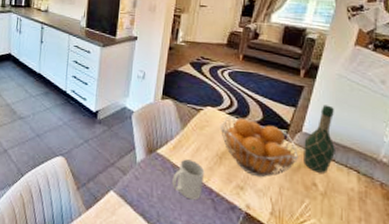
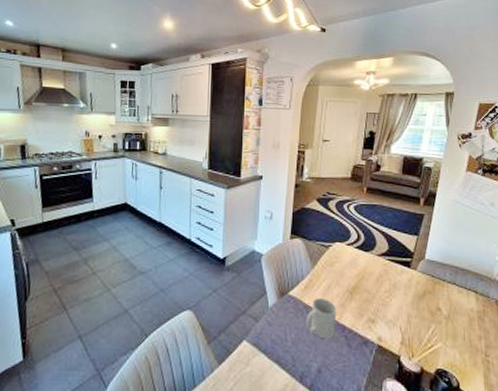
fruit basket: present [221,115,299,178] -> none [350,249,424,309]
wine bottle: present [304,104,335,174] -> none [427,230,455,297]

